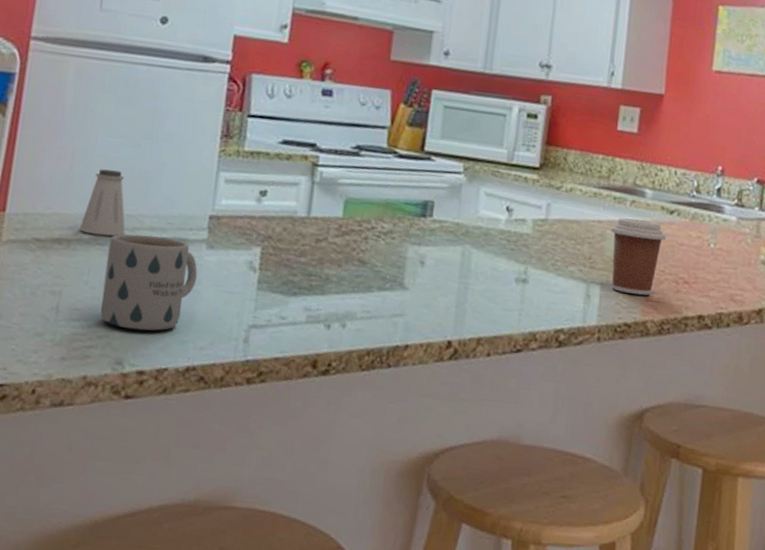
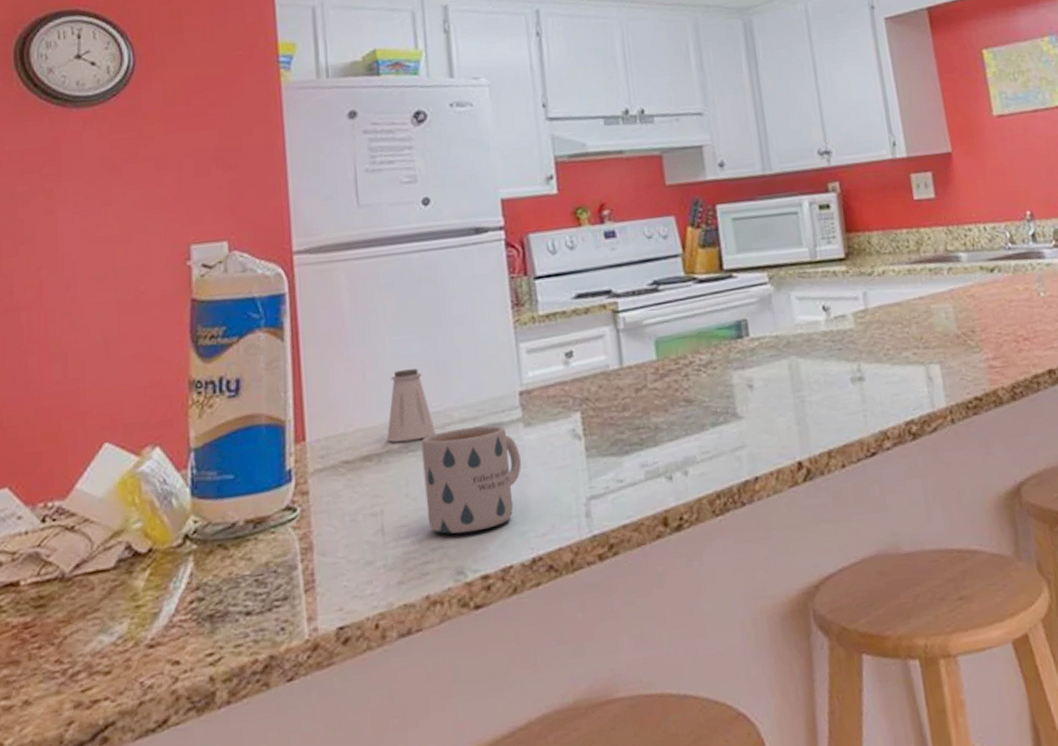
coffee cup: present [610,218,667,296] -> none [934,284,994,366]

